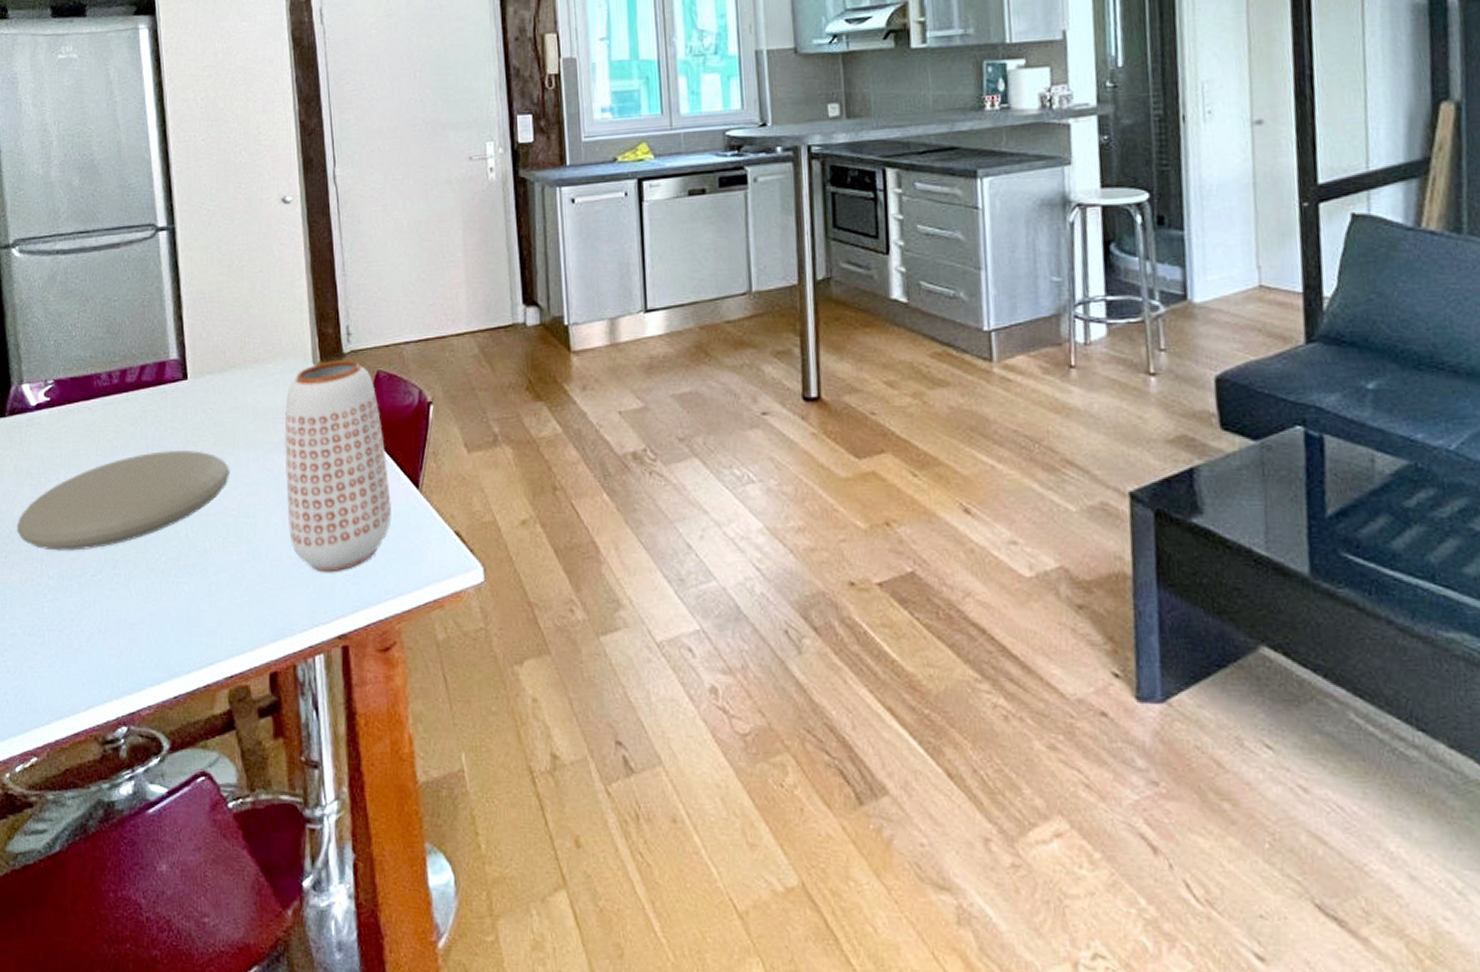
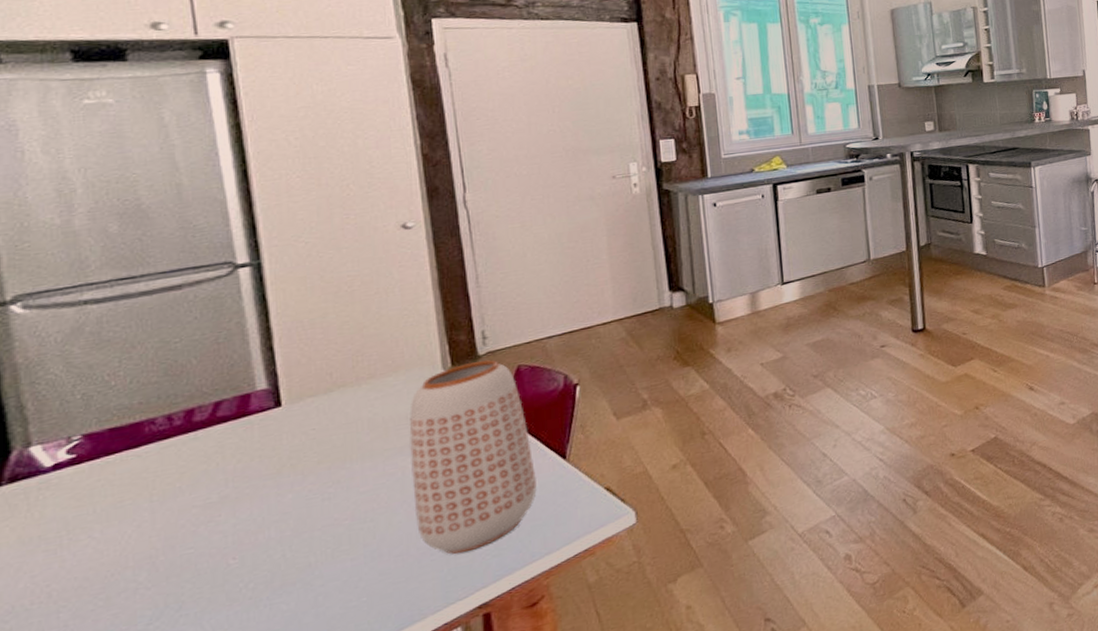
plate: present [16,449,230,551] -> none [22,471,341,615]

